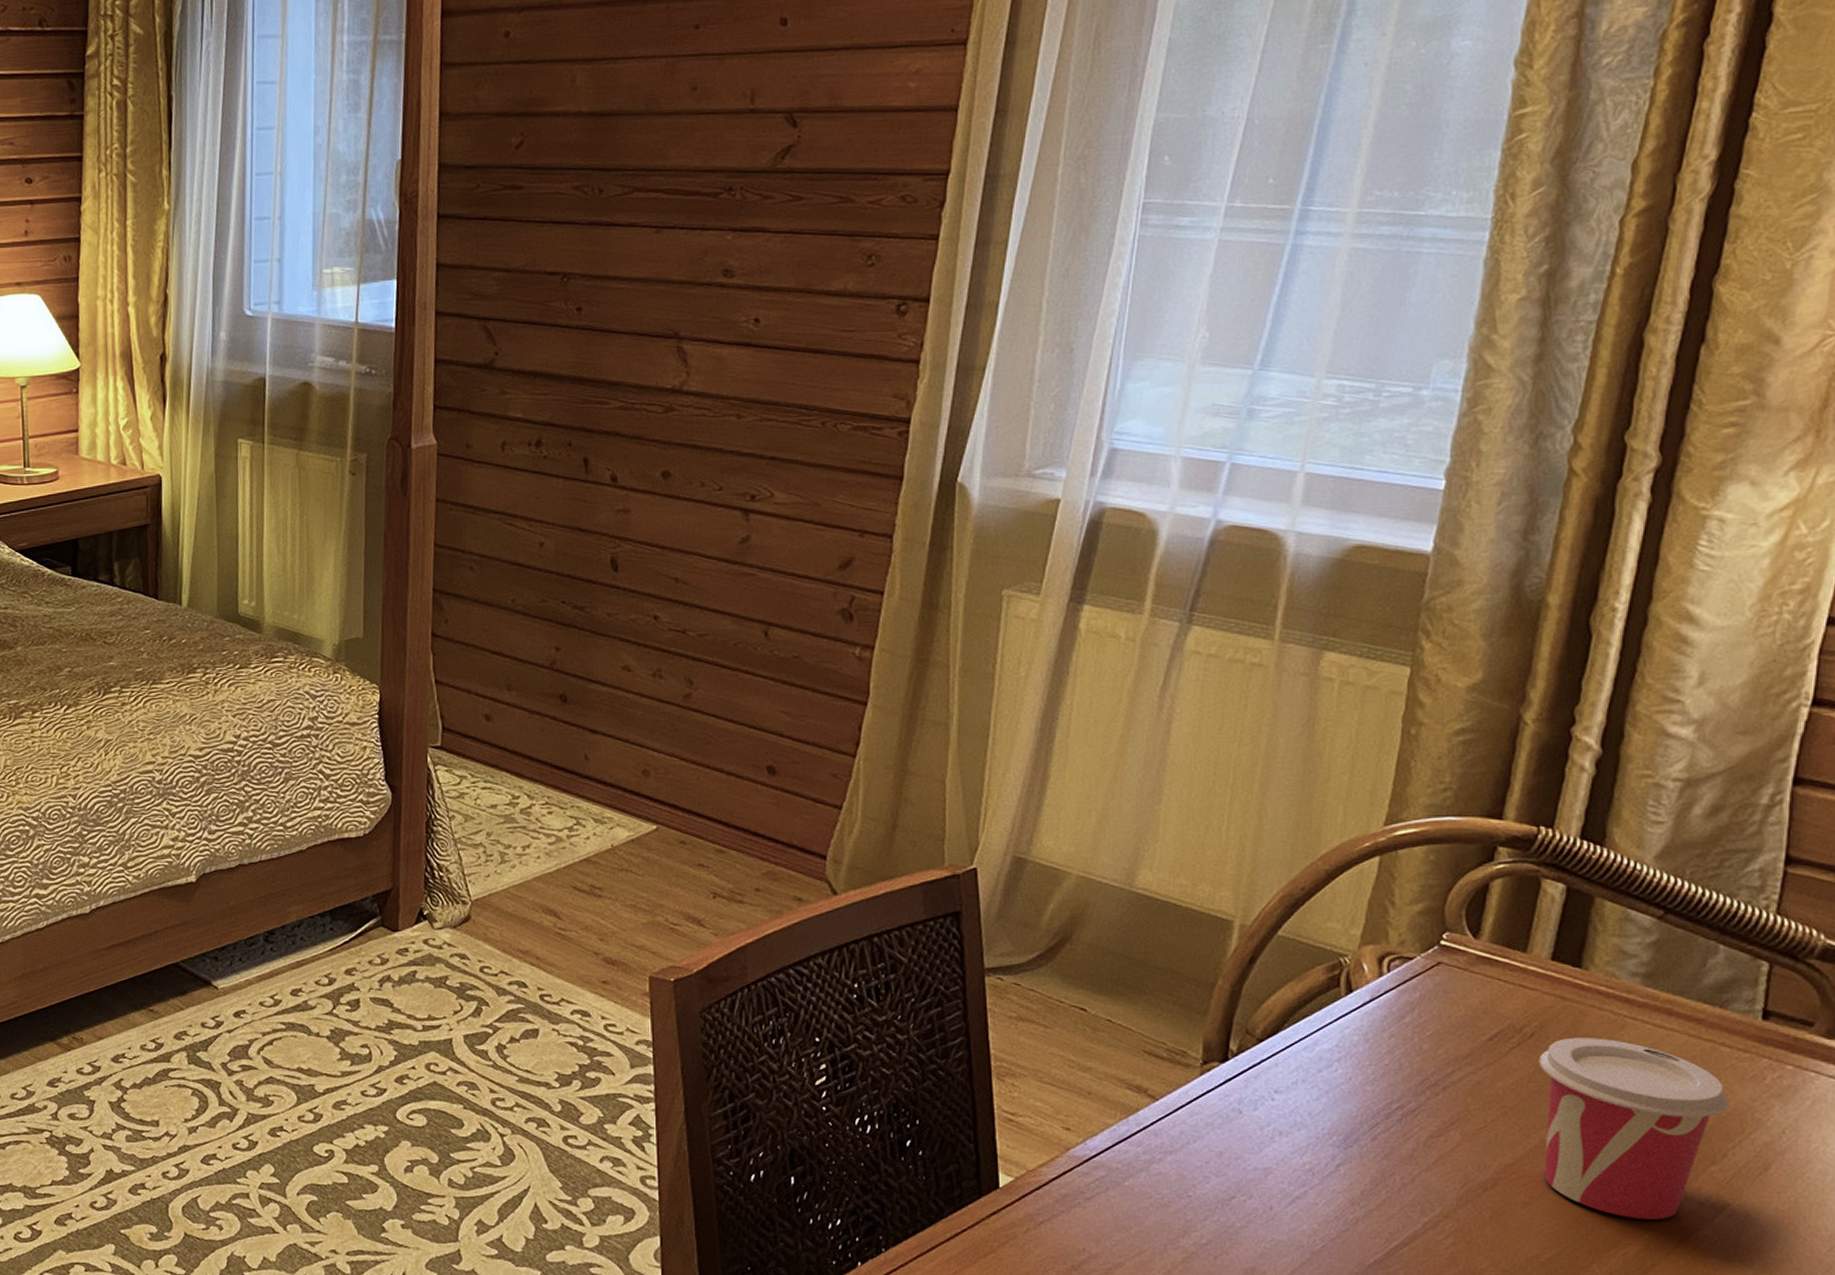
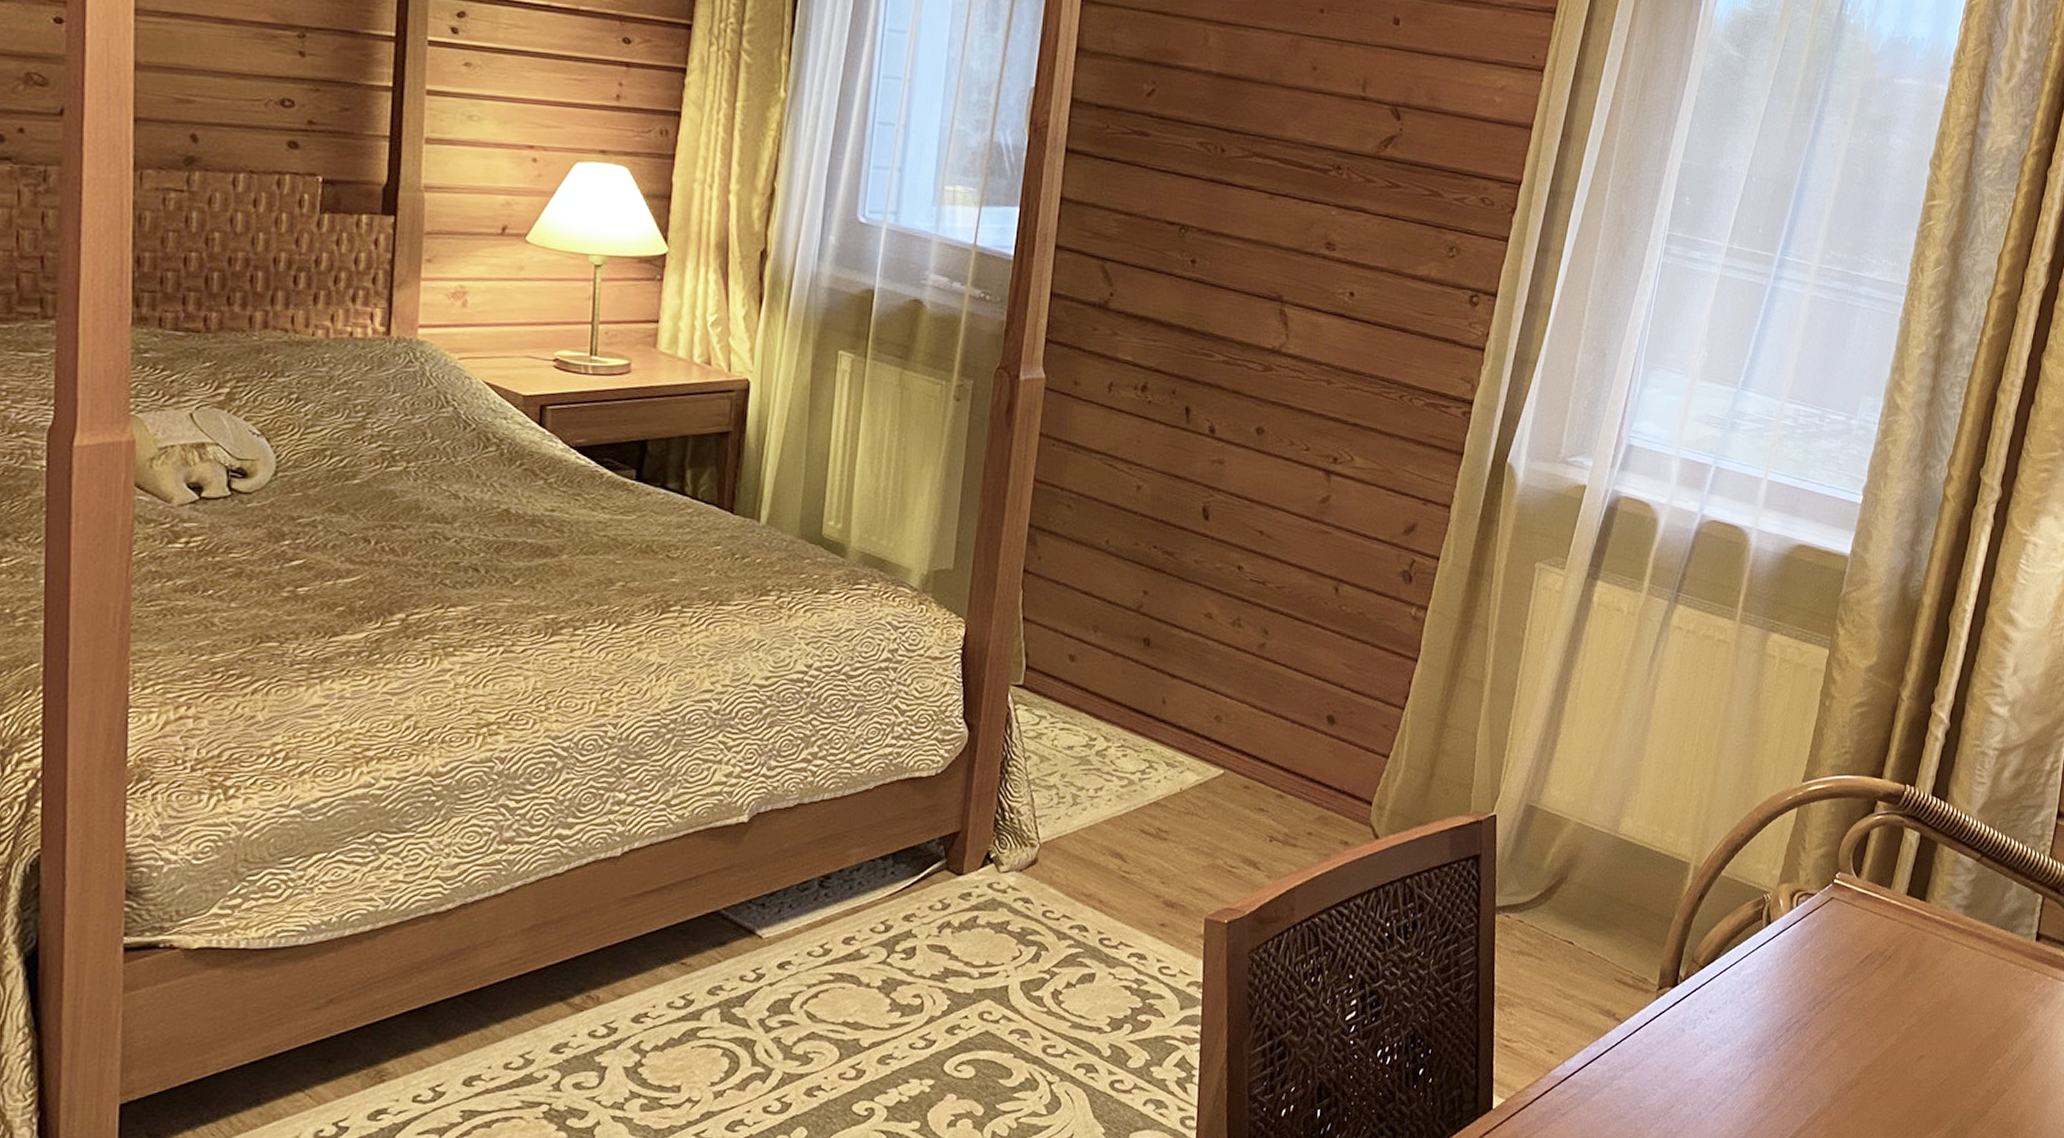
cup: present [1538,1037,1729,1220] -> none [1890,958,2012,1106]

